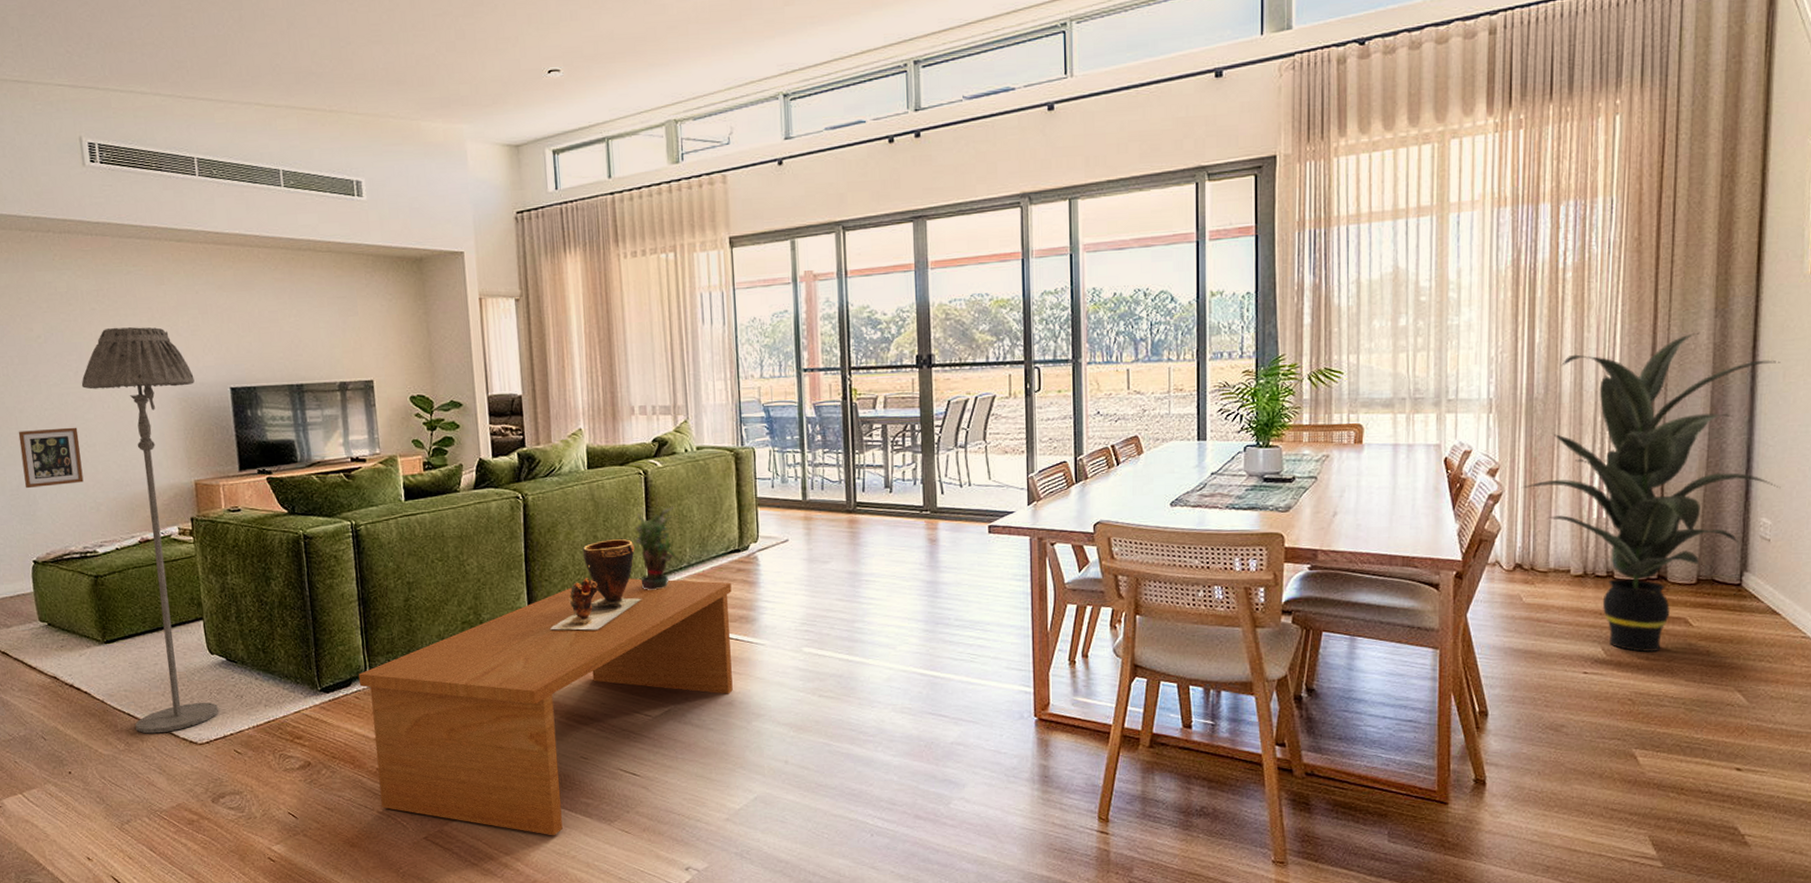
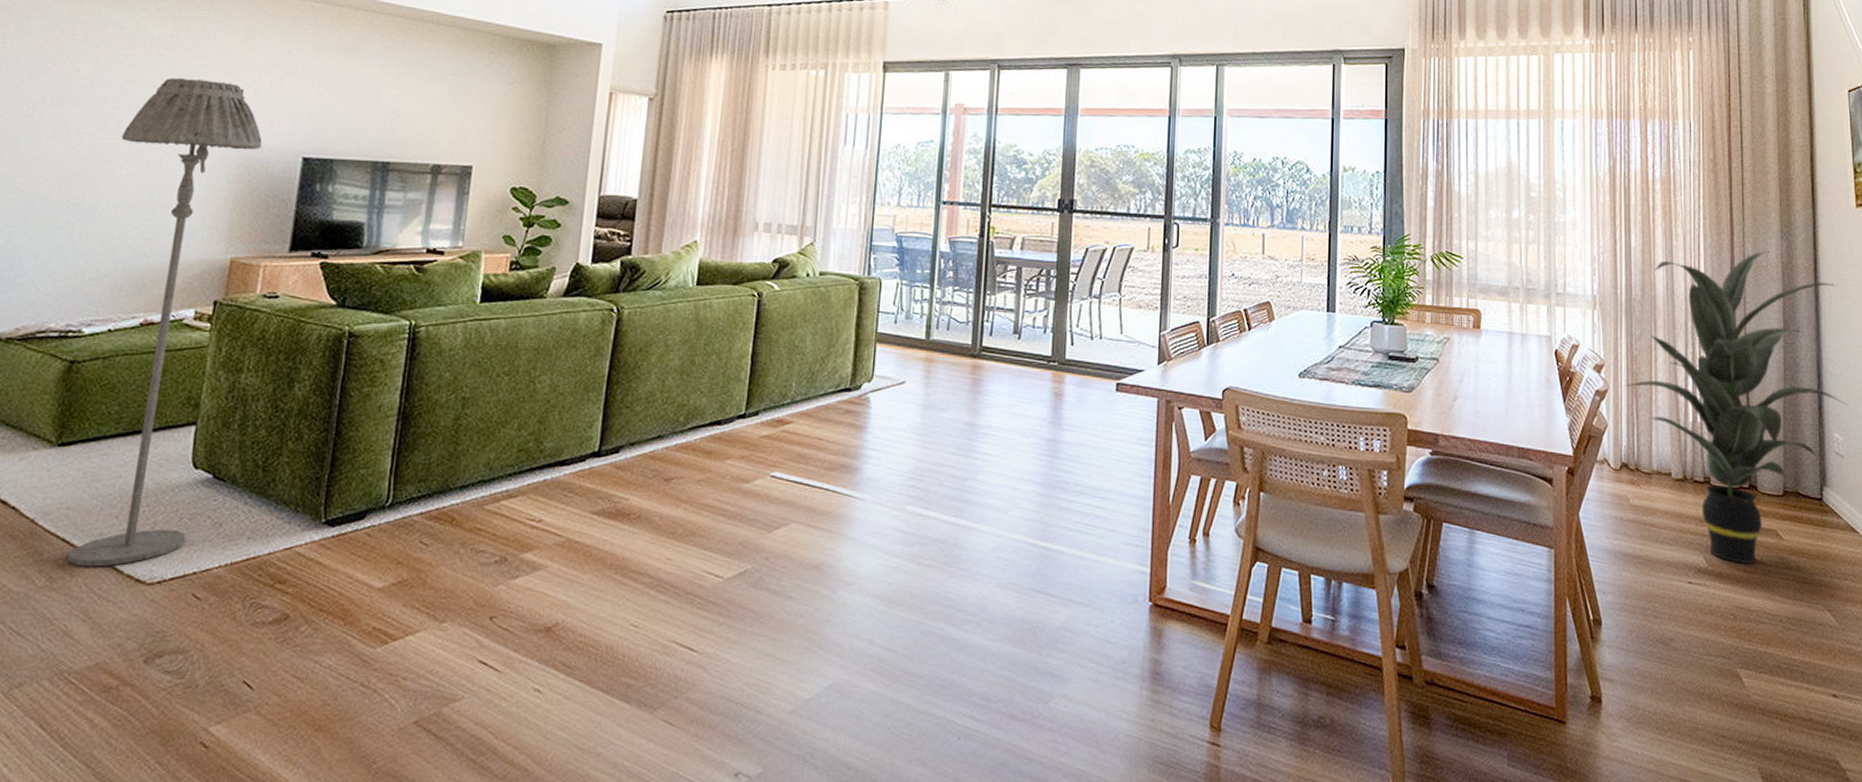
picture frame: present [18,427,84,489] -> none [12,181,102,249]
coffee table: present [358,578,733,836] -> none [368,409,837,726]
clay pot: present [550,538,642,631] -> none [622,365,735,470]
potted plant: present [635,506,678,590] -> none [735,334,786,428]

